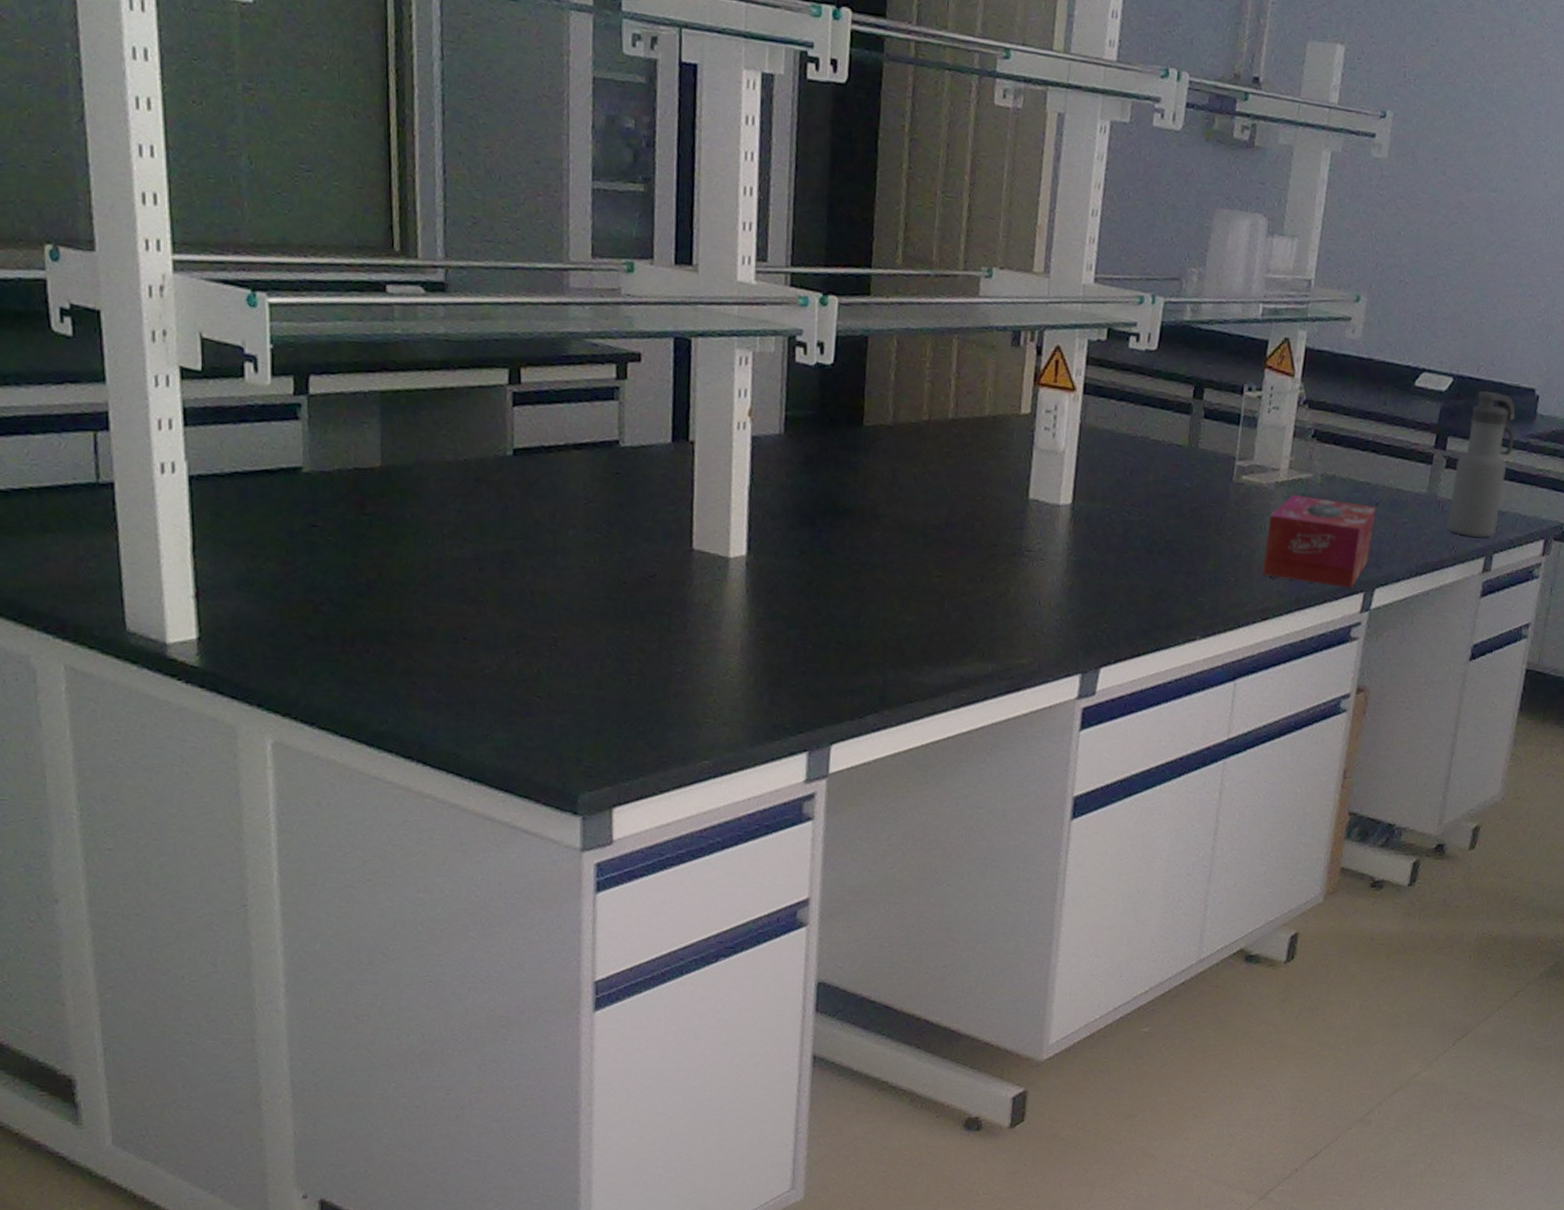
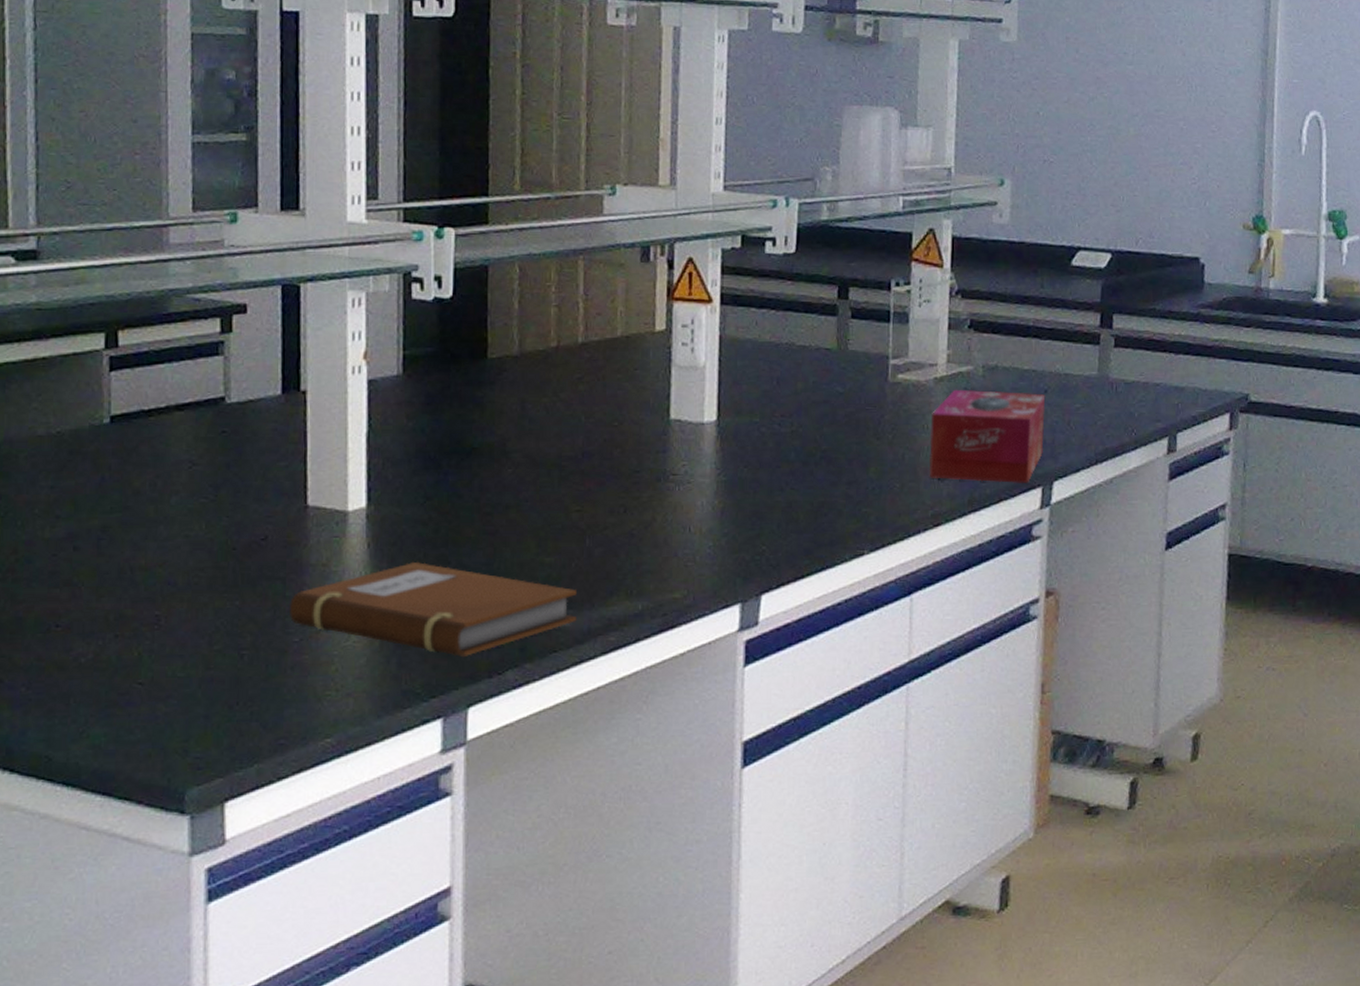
notebook: none [674,609,934,699] -> present [290,561,577,657]
water bottle: present [1446,391,1515,538] -> none [1122,263,1184,417]

